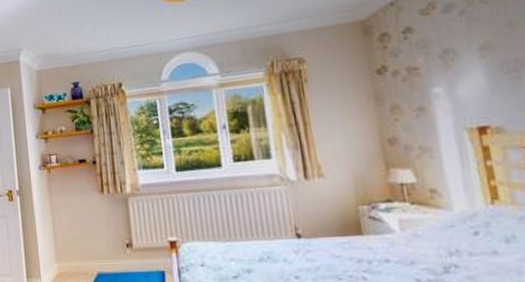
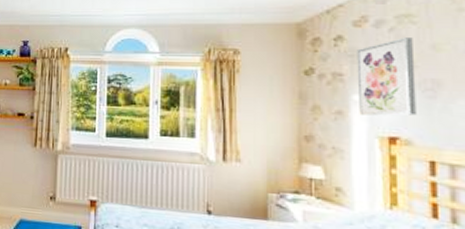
wall art: none [428,18,504,108] -> present [357,38,416,116]

